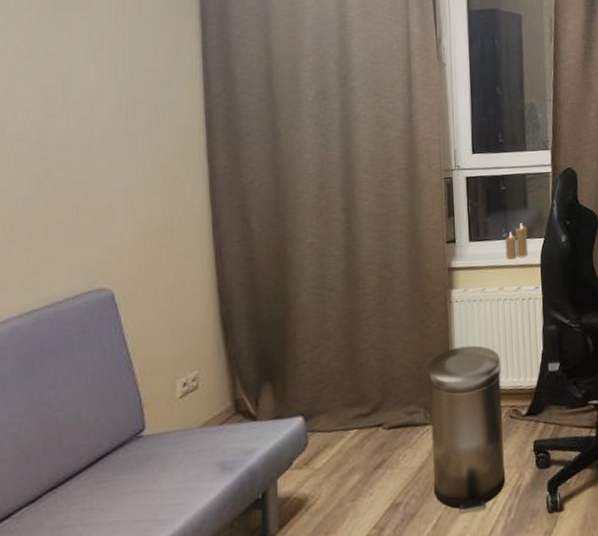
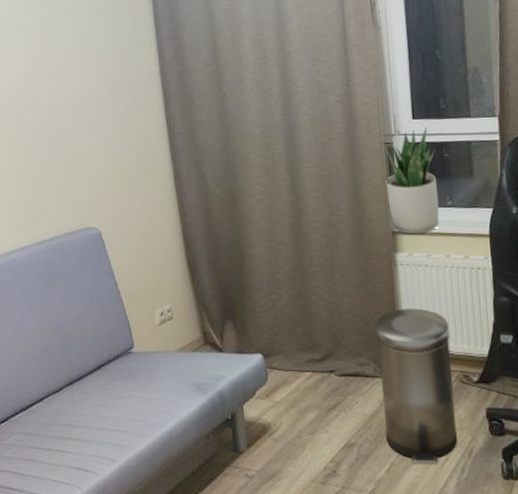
planter: none [444,162,495,270] -> present [384,128,440,235]
candle: present [505,223,529,260] -> none [450,191,476,228]

